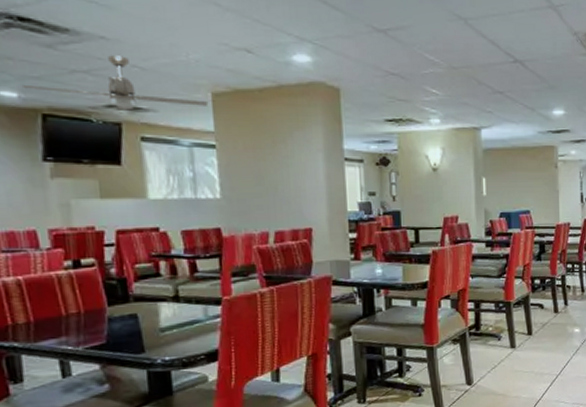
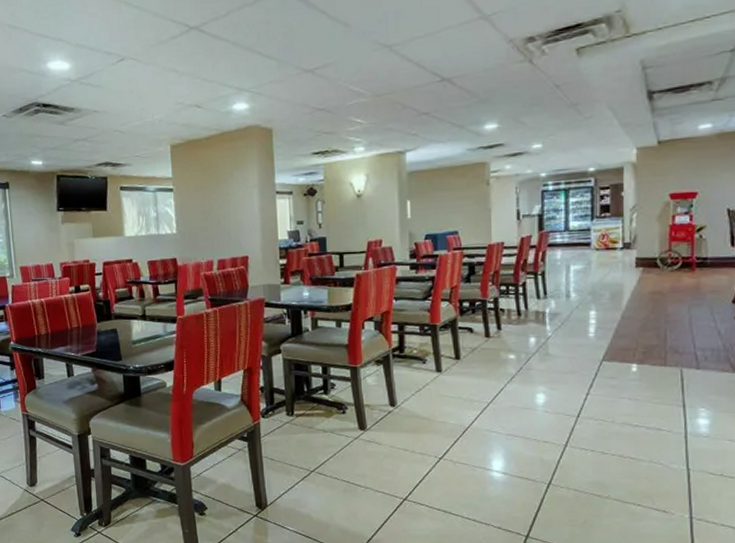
electric fan: present [23,55,209,111] -> none [45,124,168,167]

